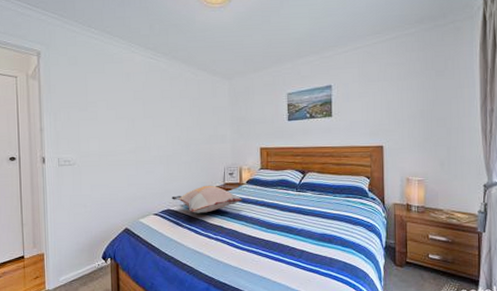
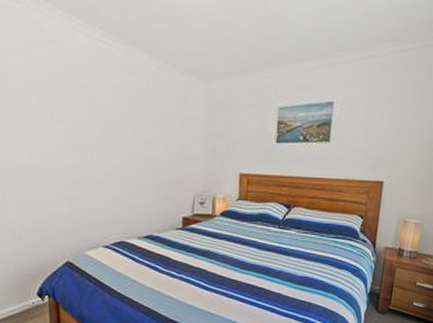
decorative pillow: present [171,185,242,213] -> none [126,215,214,248]

